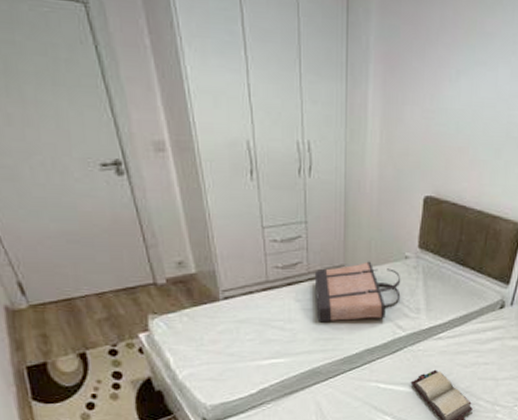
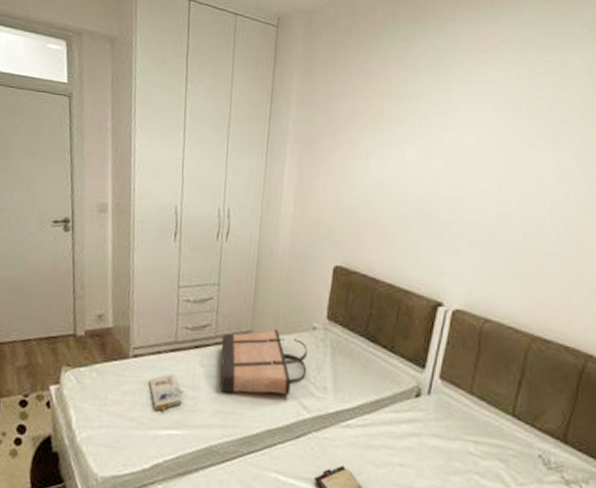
paperback book: none [244,310,280,345] -> present [148,373,183,411]

